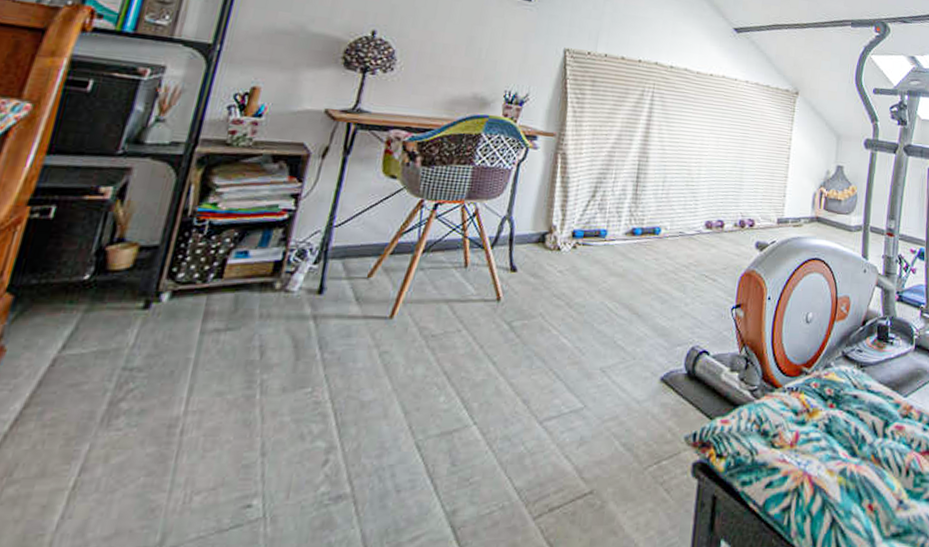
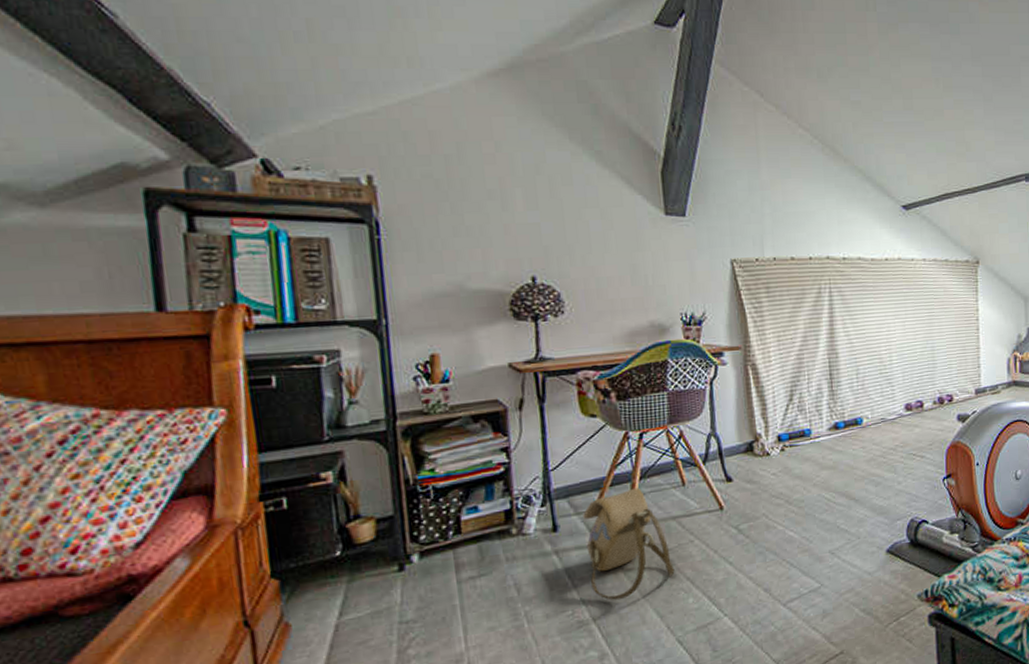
backpack: none [340,260,434,385] -> present [583,487,675,601]

